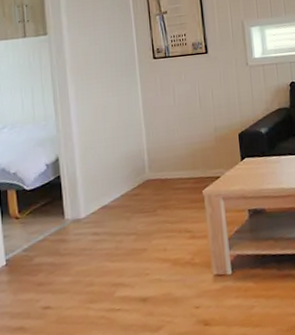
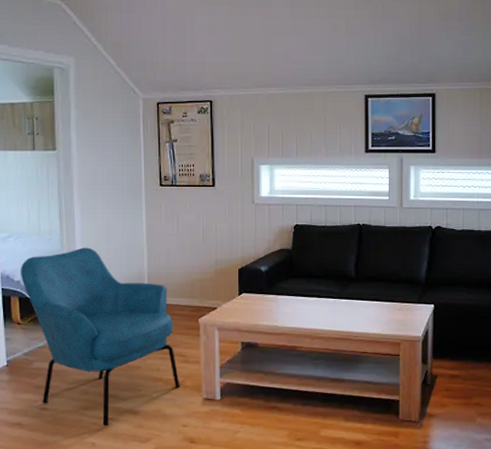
armchair: none [16,129,189,319] -> present [20,247,180,427]

